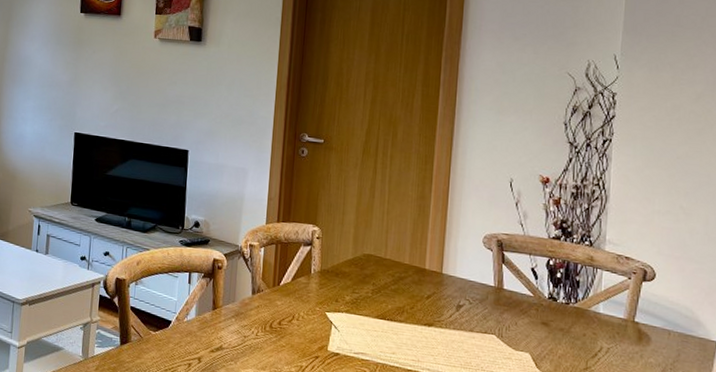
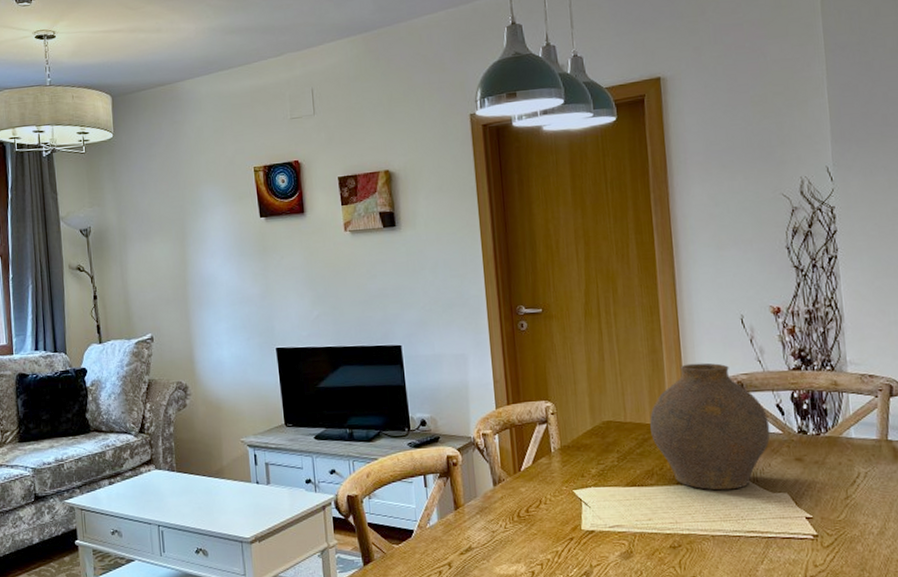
vase: none [407,214,522,341] -> present [650,363,771,491]

